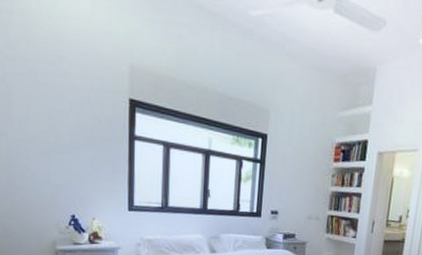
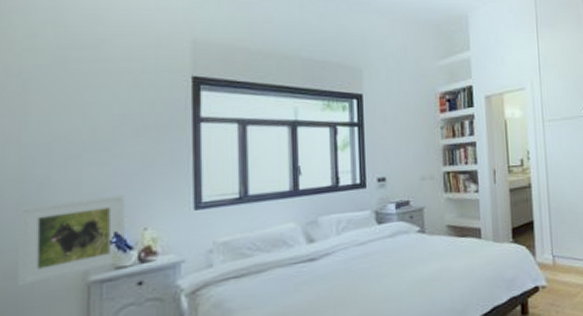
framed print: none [10,186,80,244] -> present [18,195,125,287]

